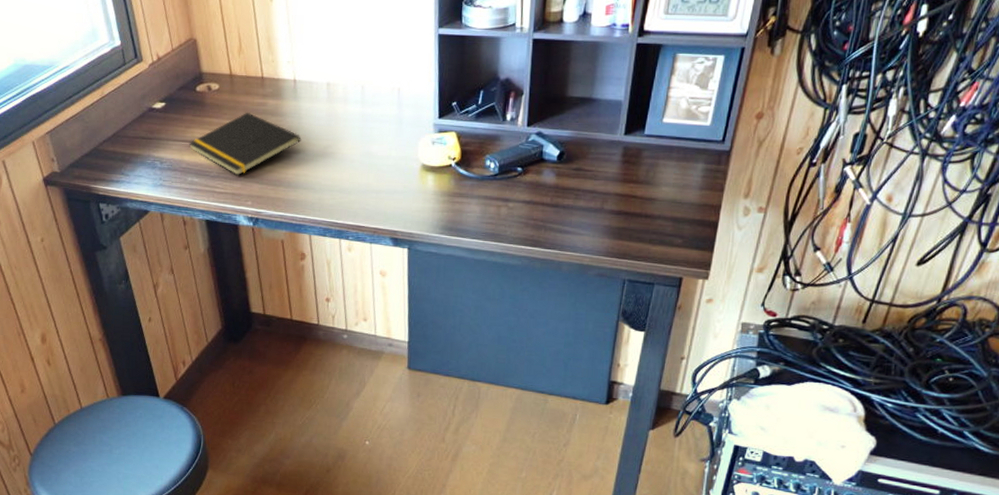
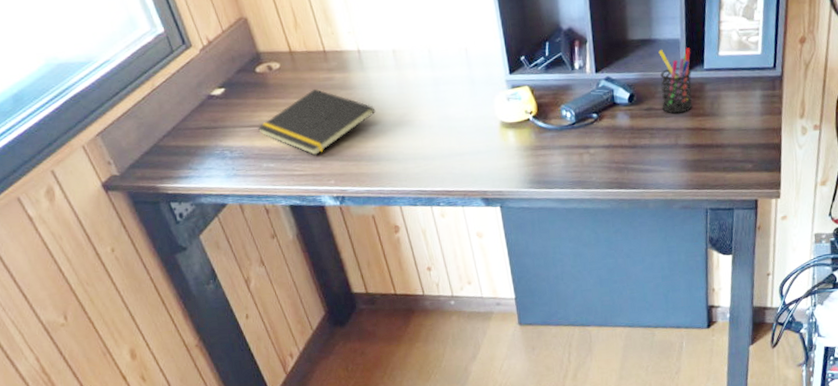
pen holder: none [592,110,633,177] -> present [658,48,692,114]

